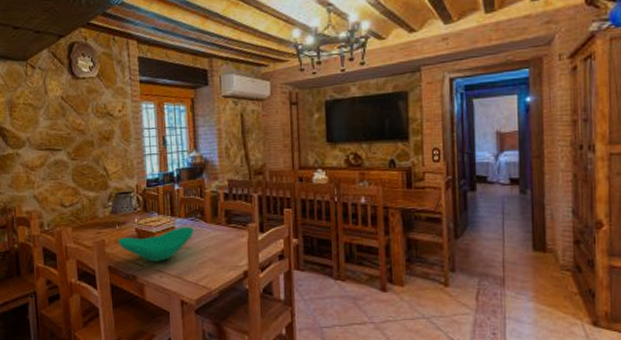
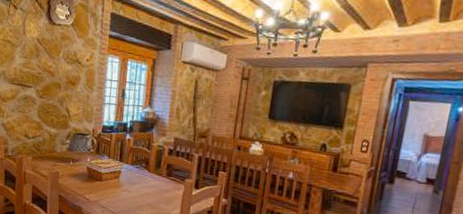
table top decor: present [117,226,194,262] -> none [70,171,138,199]

